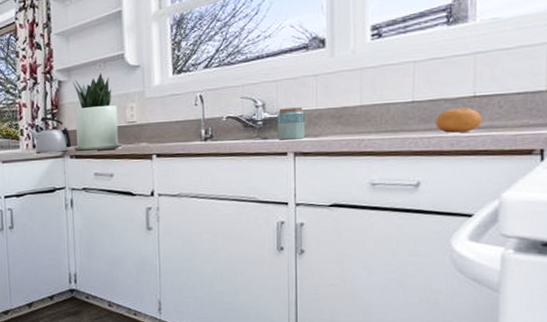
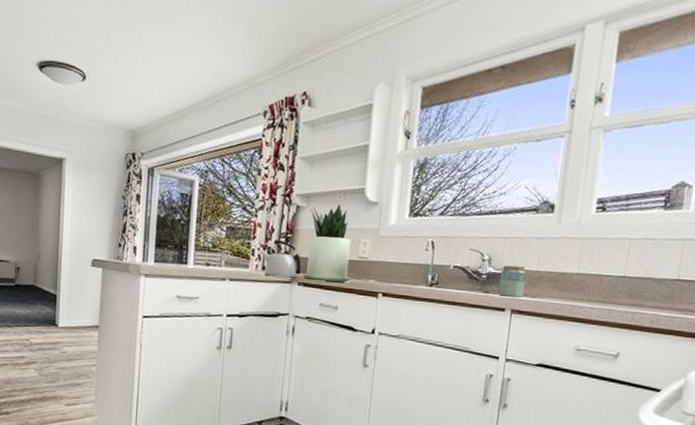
fruit: present [435,108,482,133] -> none [640,288,682,312]

